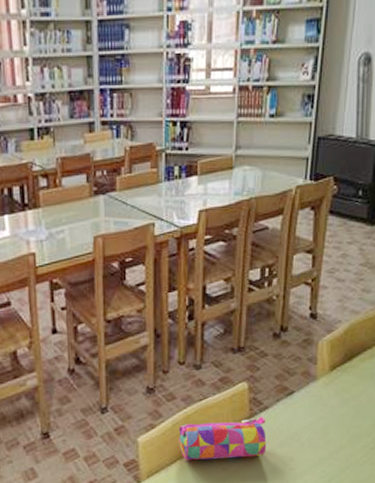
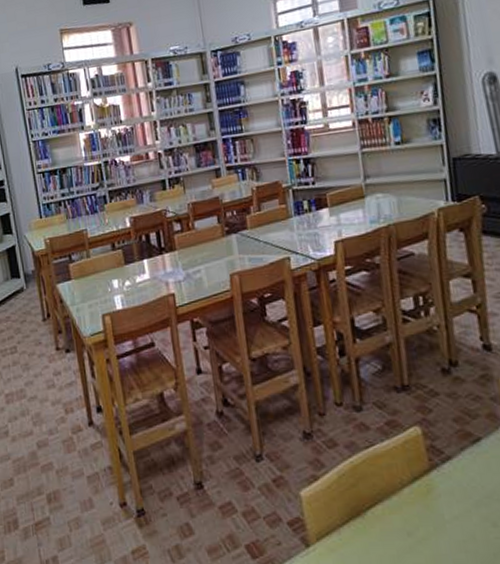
pencil case: present [179,417,267,460] -> none [346,469,459,522]

